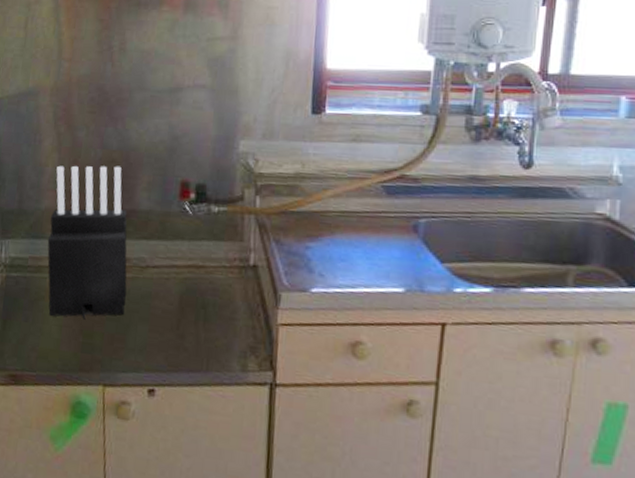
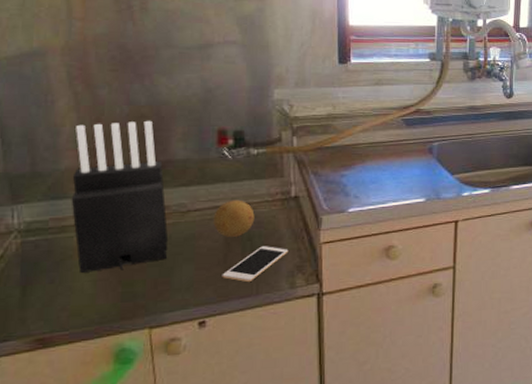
fruit: none [169,260,211,302] -> present [213,200,255,237]
cell phone: none [173,317,243,355] -> present [222,246,289,282]

